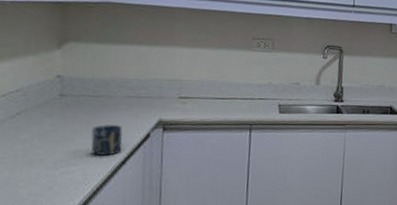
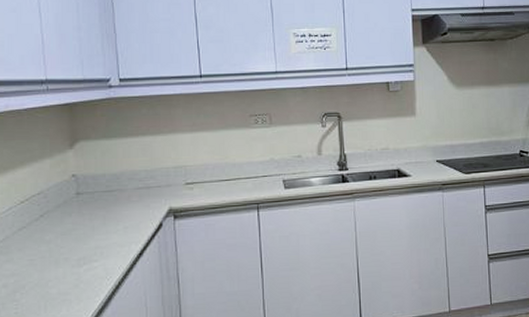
cup: present [90,125,123,156] -> none [107,218,138,249]

